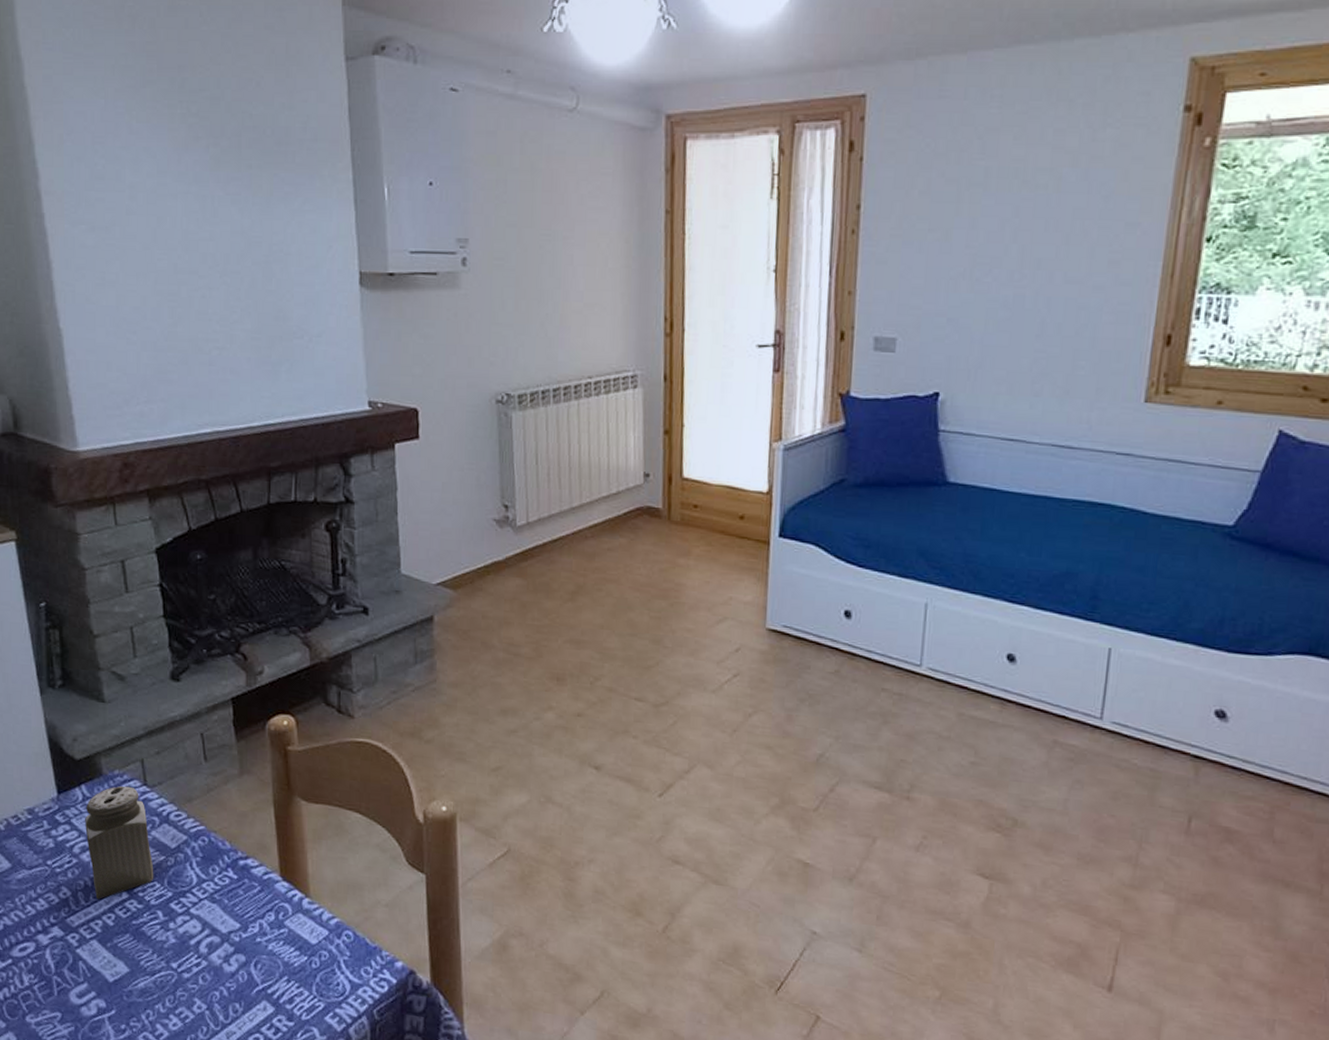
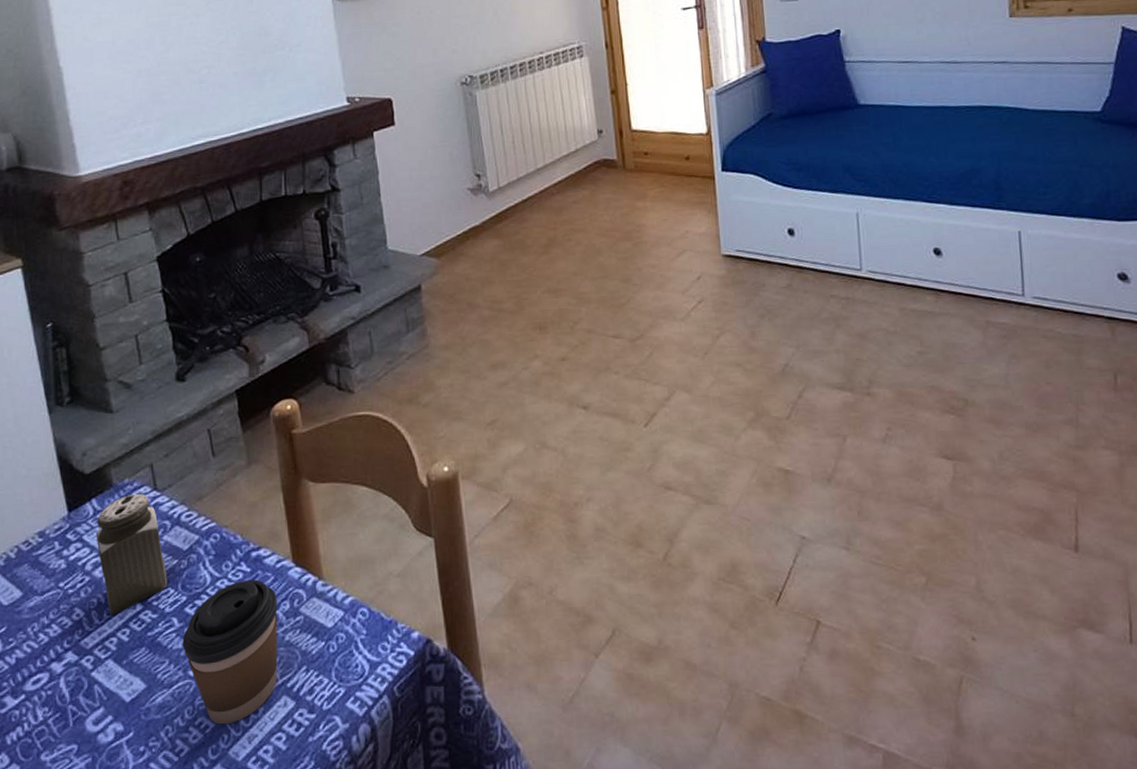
coffee cup: none [166,885,262,1018] -> present [182,579,278,725]

